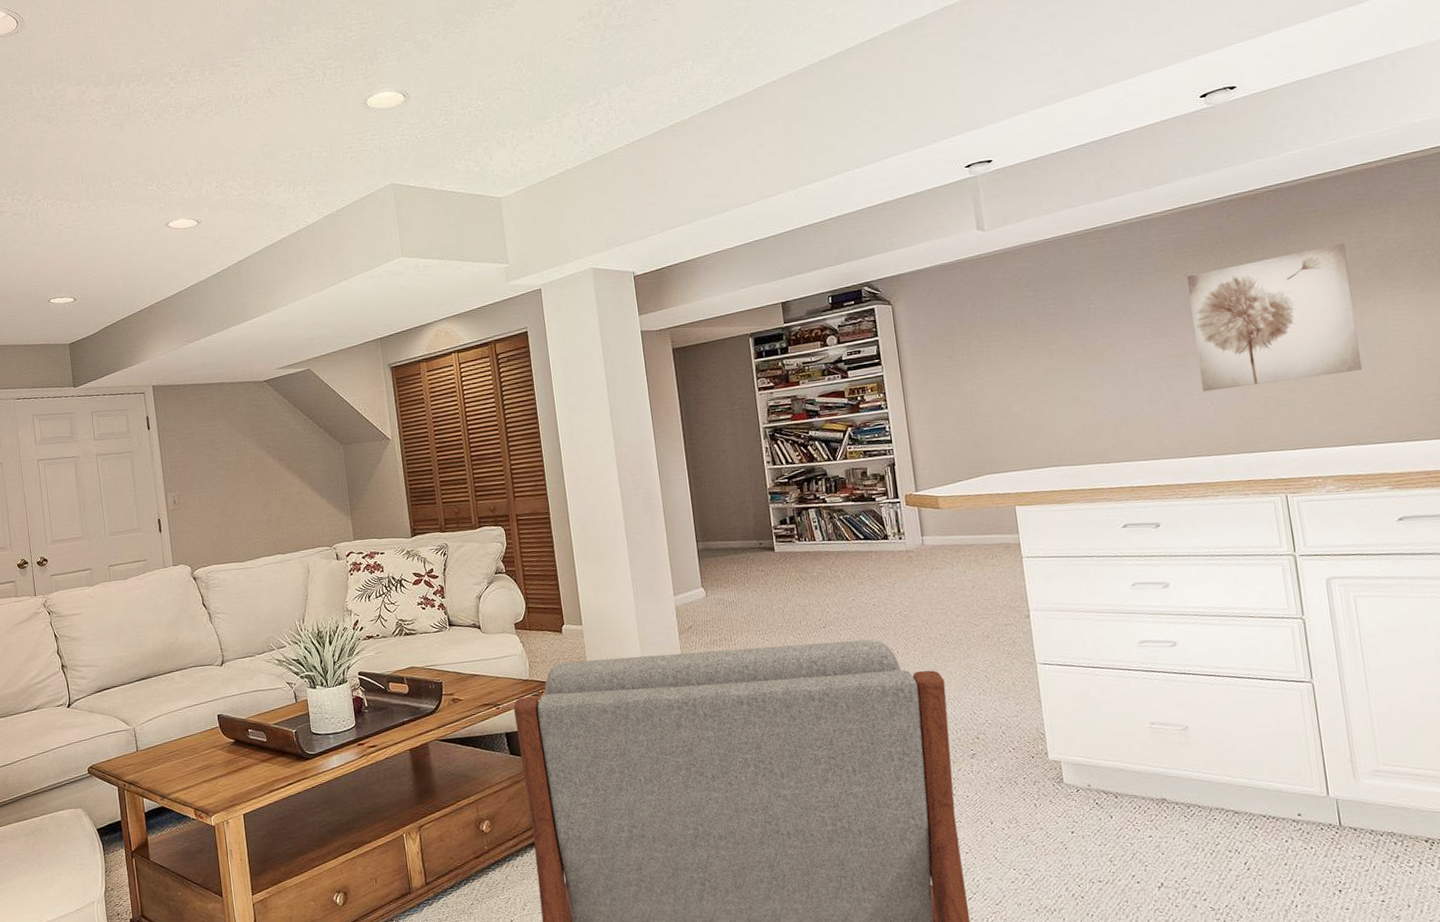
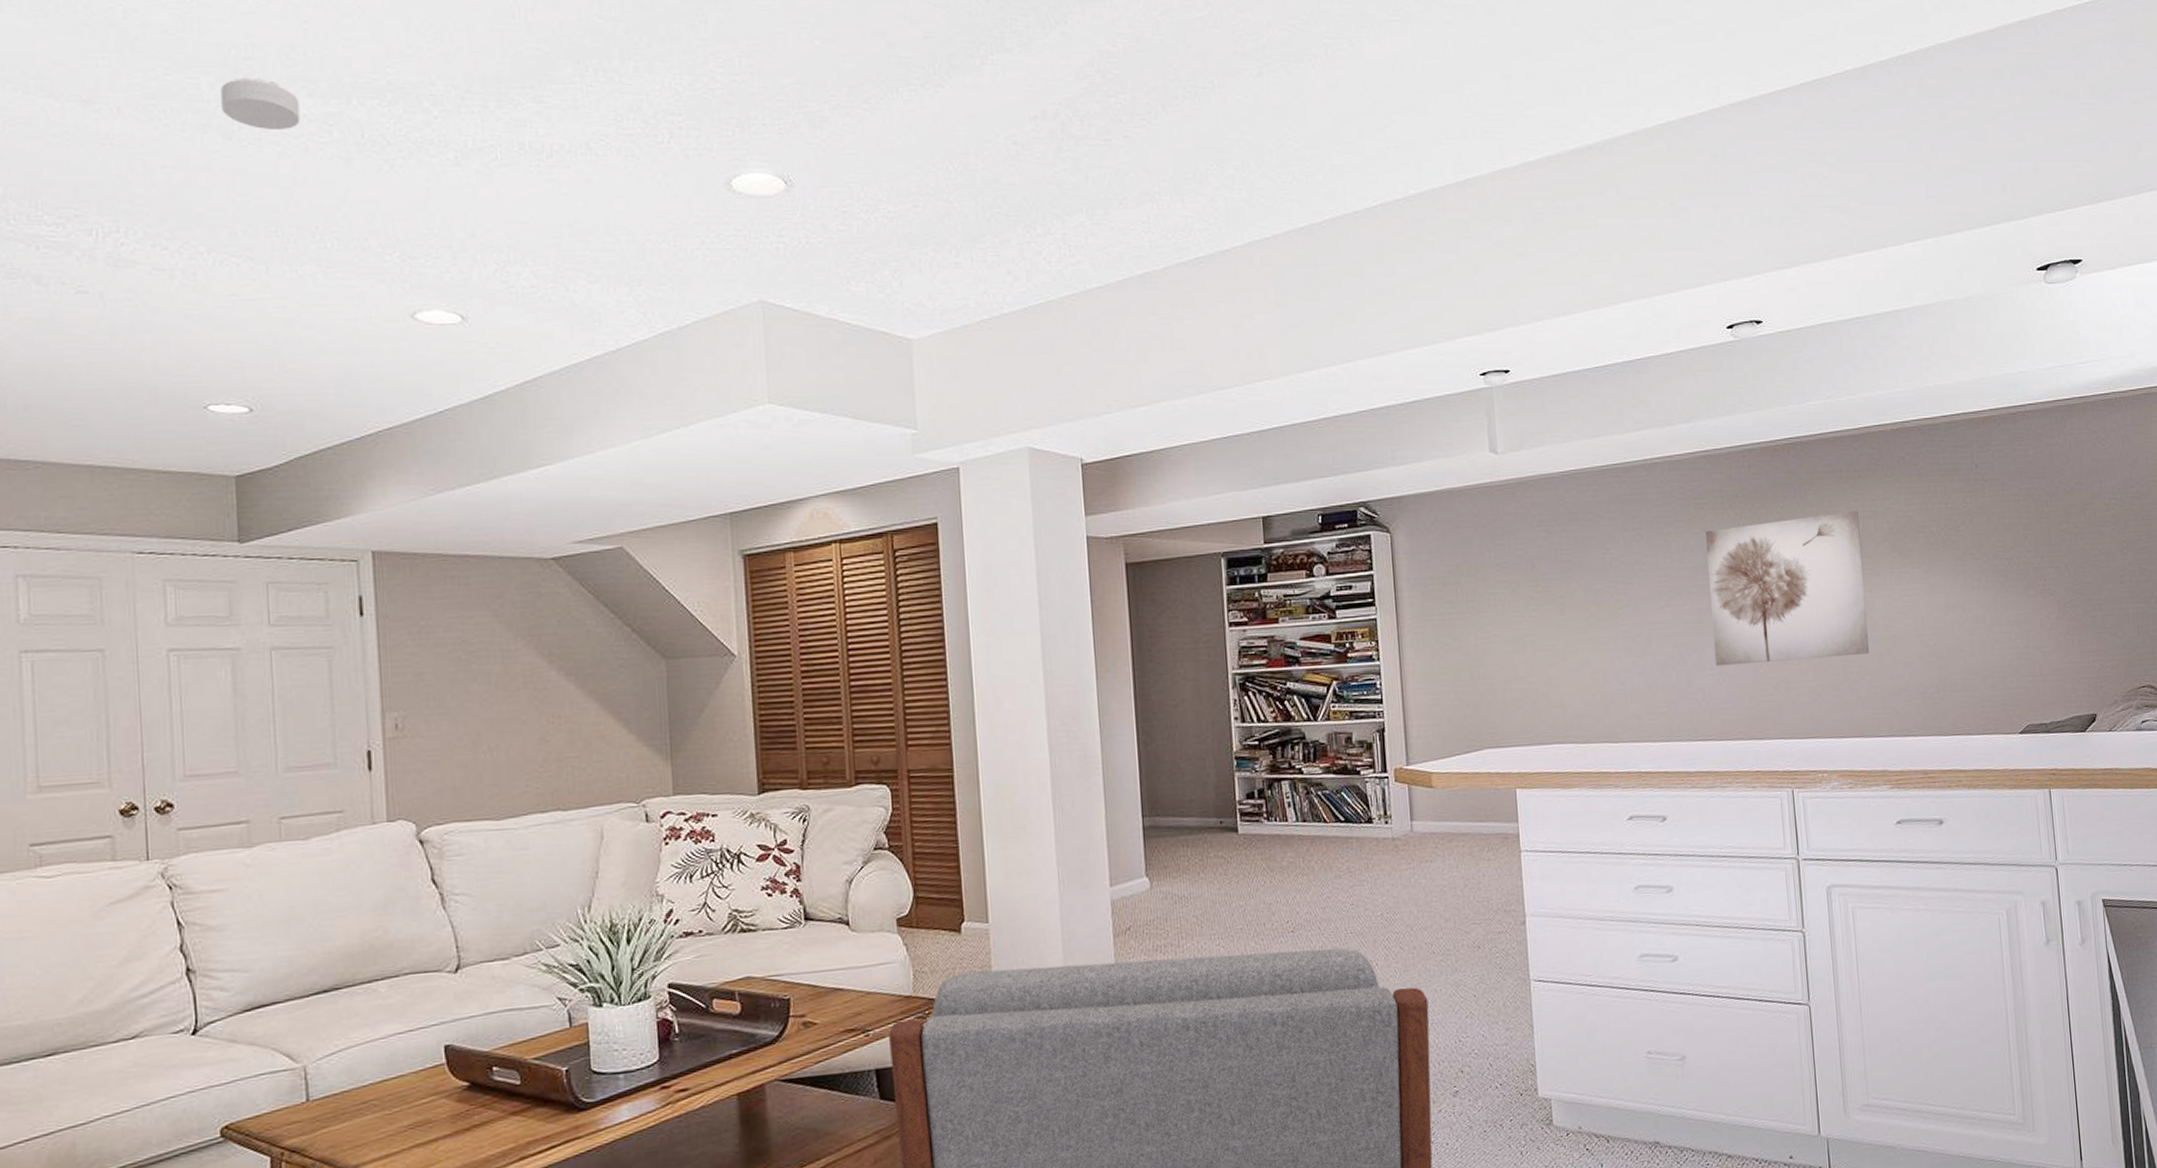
smoke detector: none [44,79,92,114] -> present [221,77,300,131]

